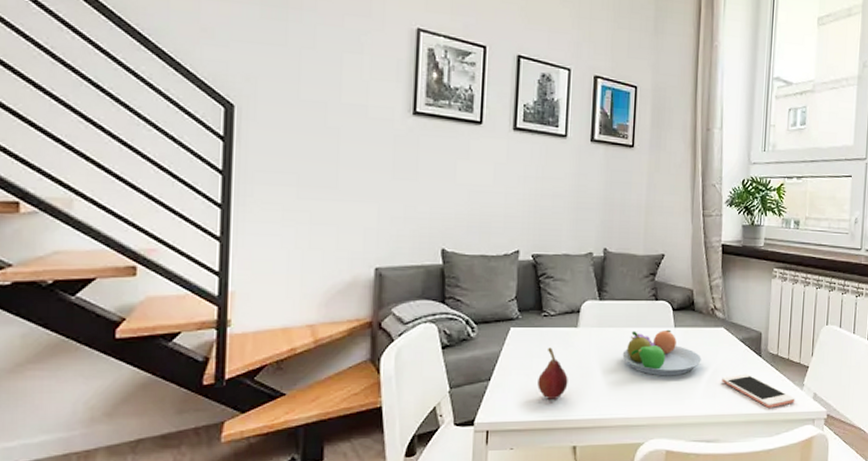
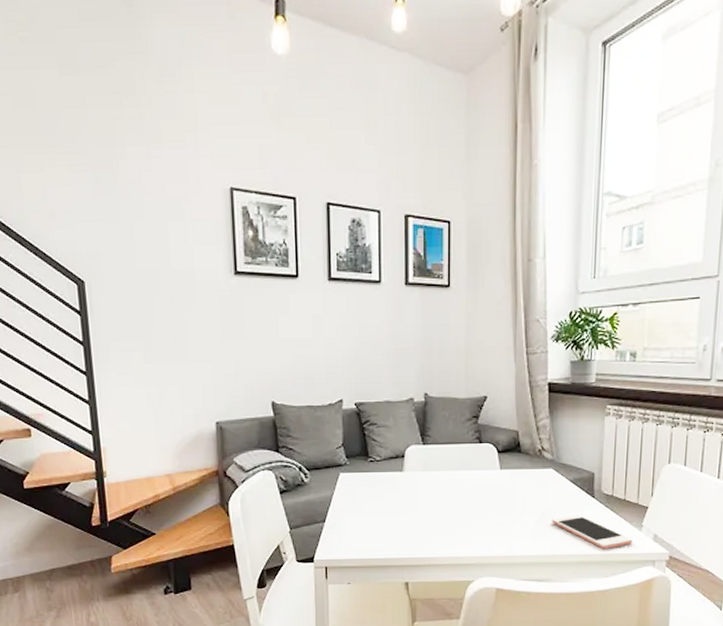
fruit: present [538,347,568,399] -> none [369,491,397,539]
fruit bowl: present [622,329,701,376] -> none [448,471,530,518]

